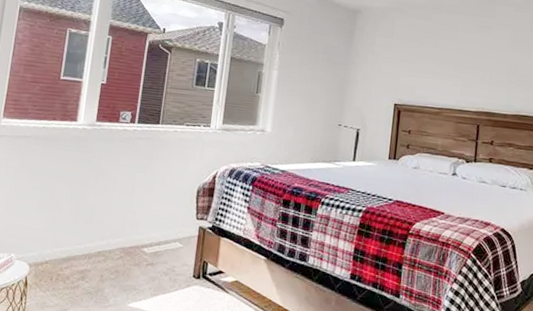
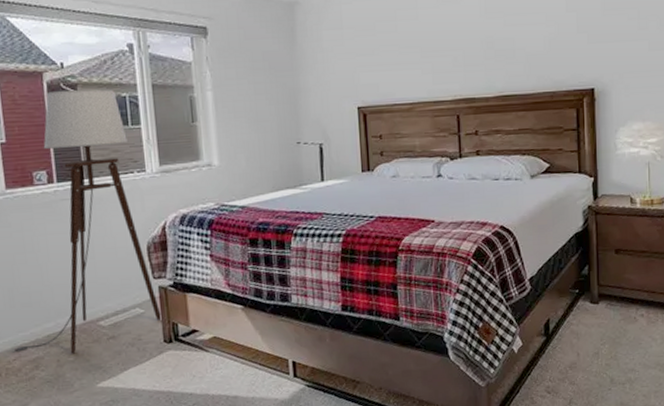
floor lamp: none [66,49,202,273] -> present [12,89,162,354]

